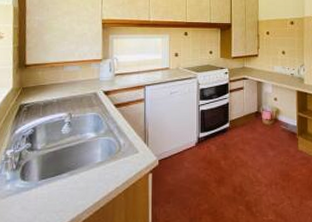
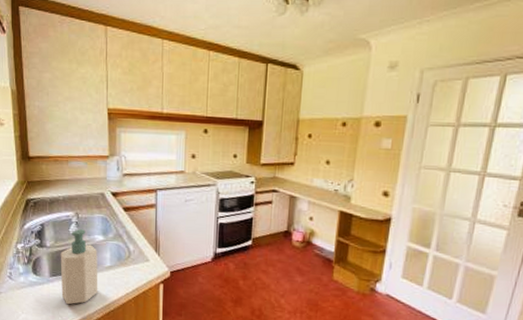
soap bottle: none [50,128,89,208] -> present [60,229,98,305]

